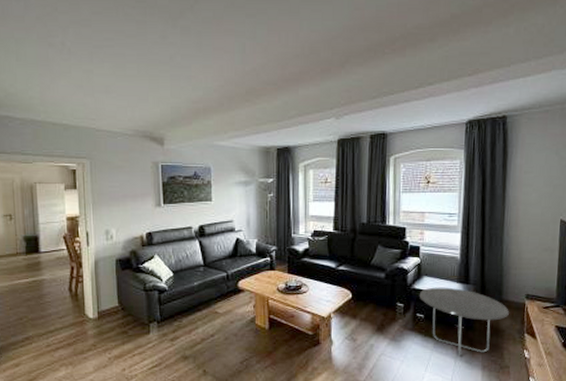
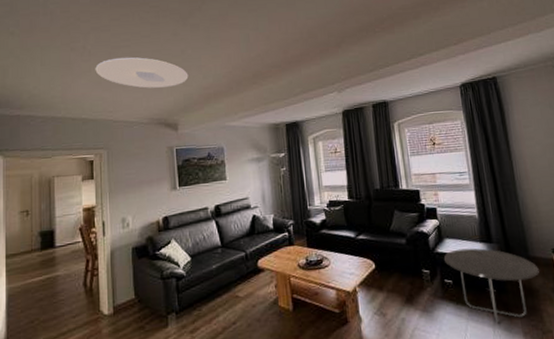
ceiling light: none [75,59,177,97] -> present [95,57,189,88]

